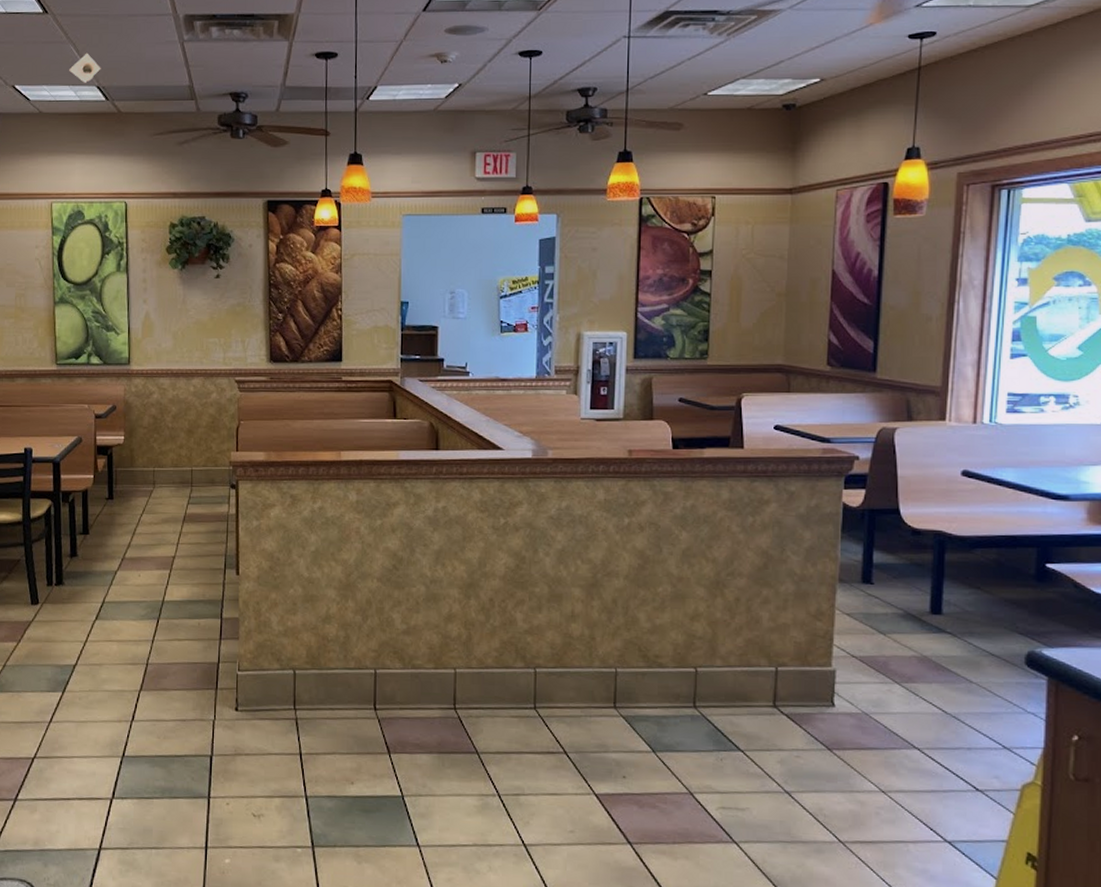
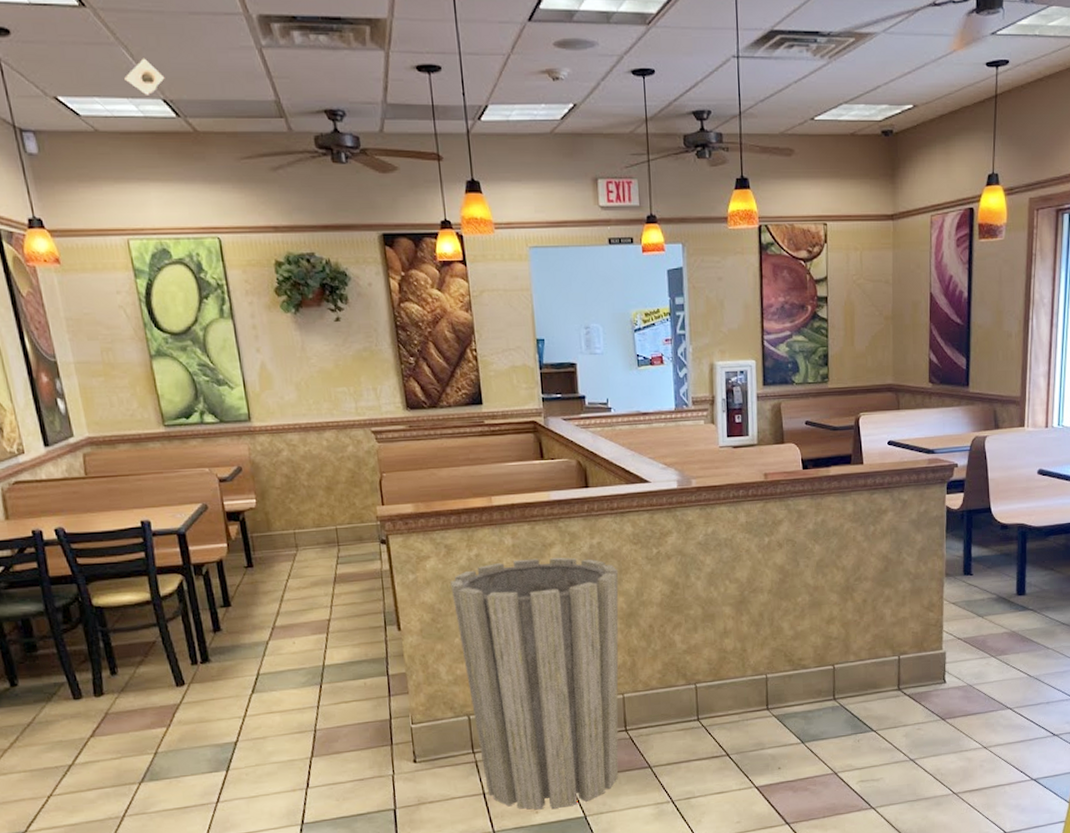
trash can: none [292,516,462,782] -> present [450,557,619,810]

